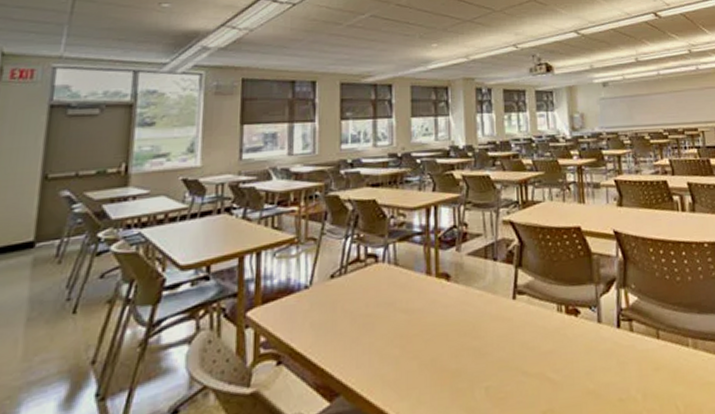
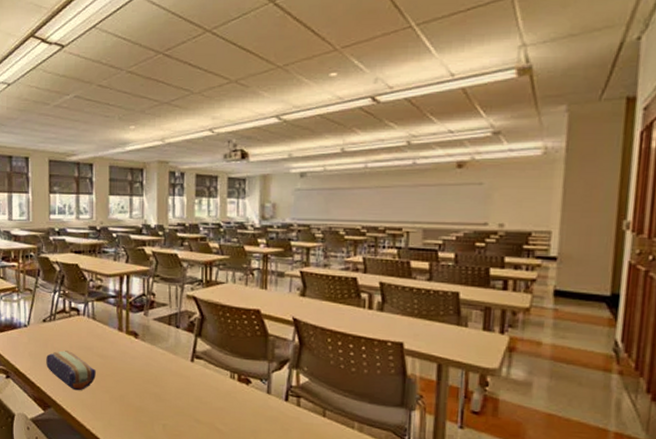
pencil case: none [334,311,400,365] -> present [46,350,96,391]

